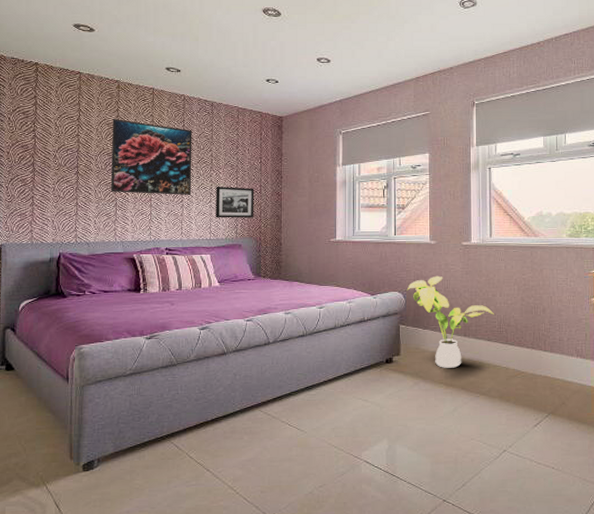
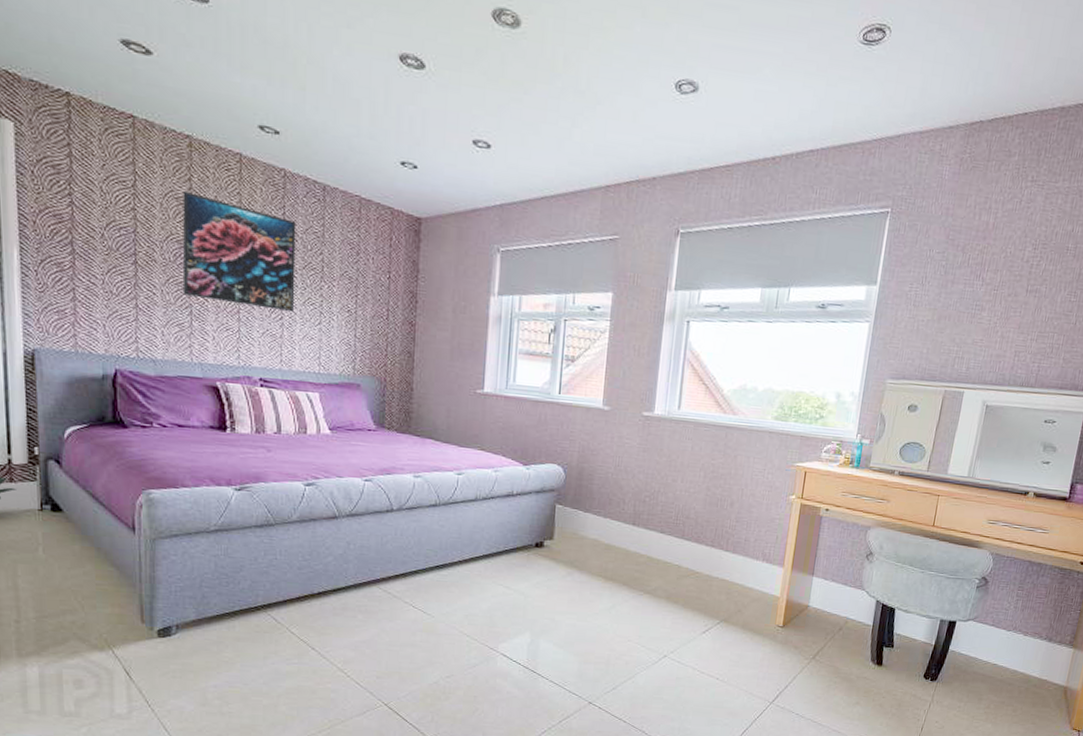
picture frame: present [216,186,255,218] -> none [327,303,380,352]
house plant: present [406,275,494,368] -> none [568,449,672,560]

